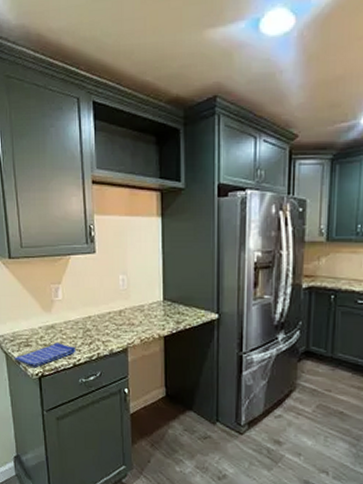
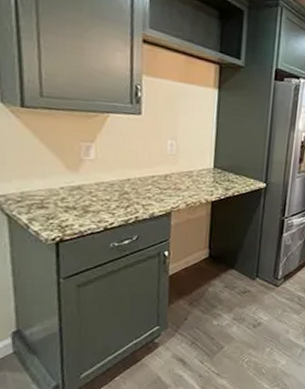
dish towel: present [14,343,76,368] -> none [20,205,109,233]

